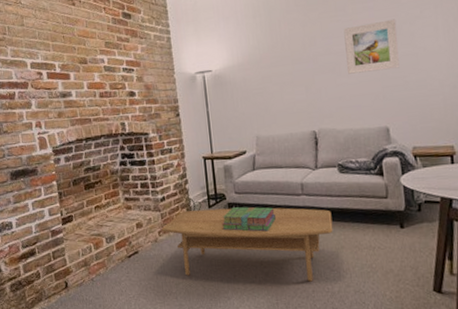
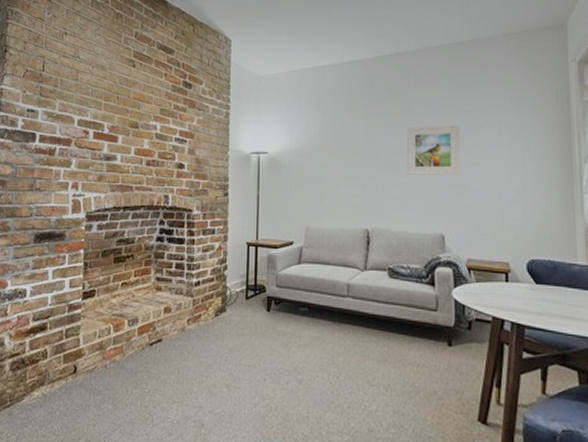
coffee table: present [161,207,333,282] -> none [191,300,377,396]
stack of books: present [221,207,276,232] -> none [257,302,316,333]

